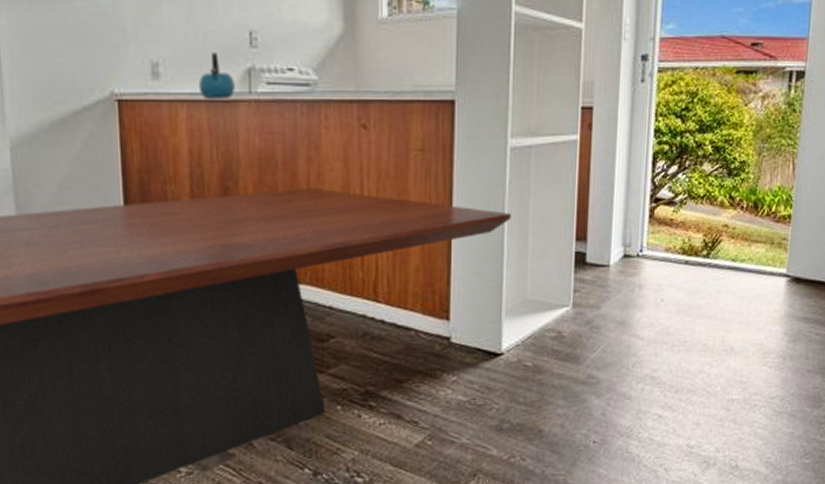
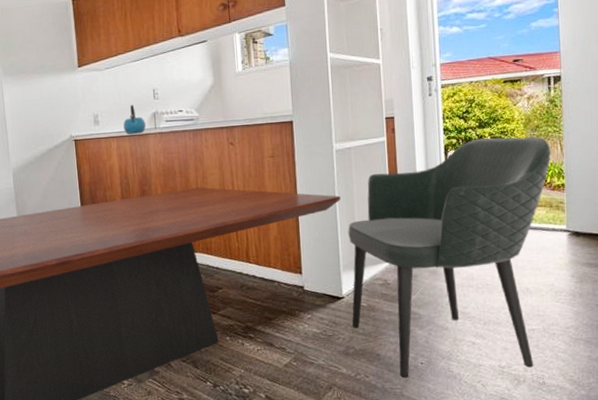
armchair: none [510,146,782,461] -> present [348,137,551,378]

